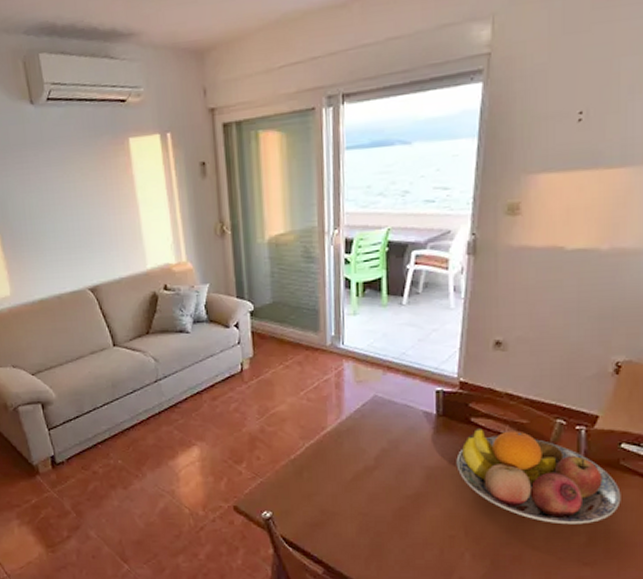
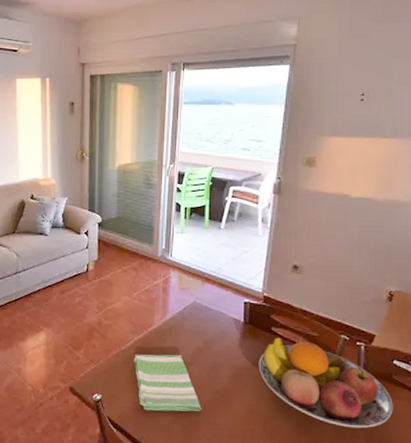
dish towel: none [306,458,391,525] -> present [133,354,202,412]

